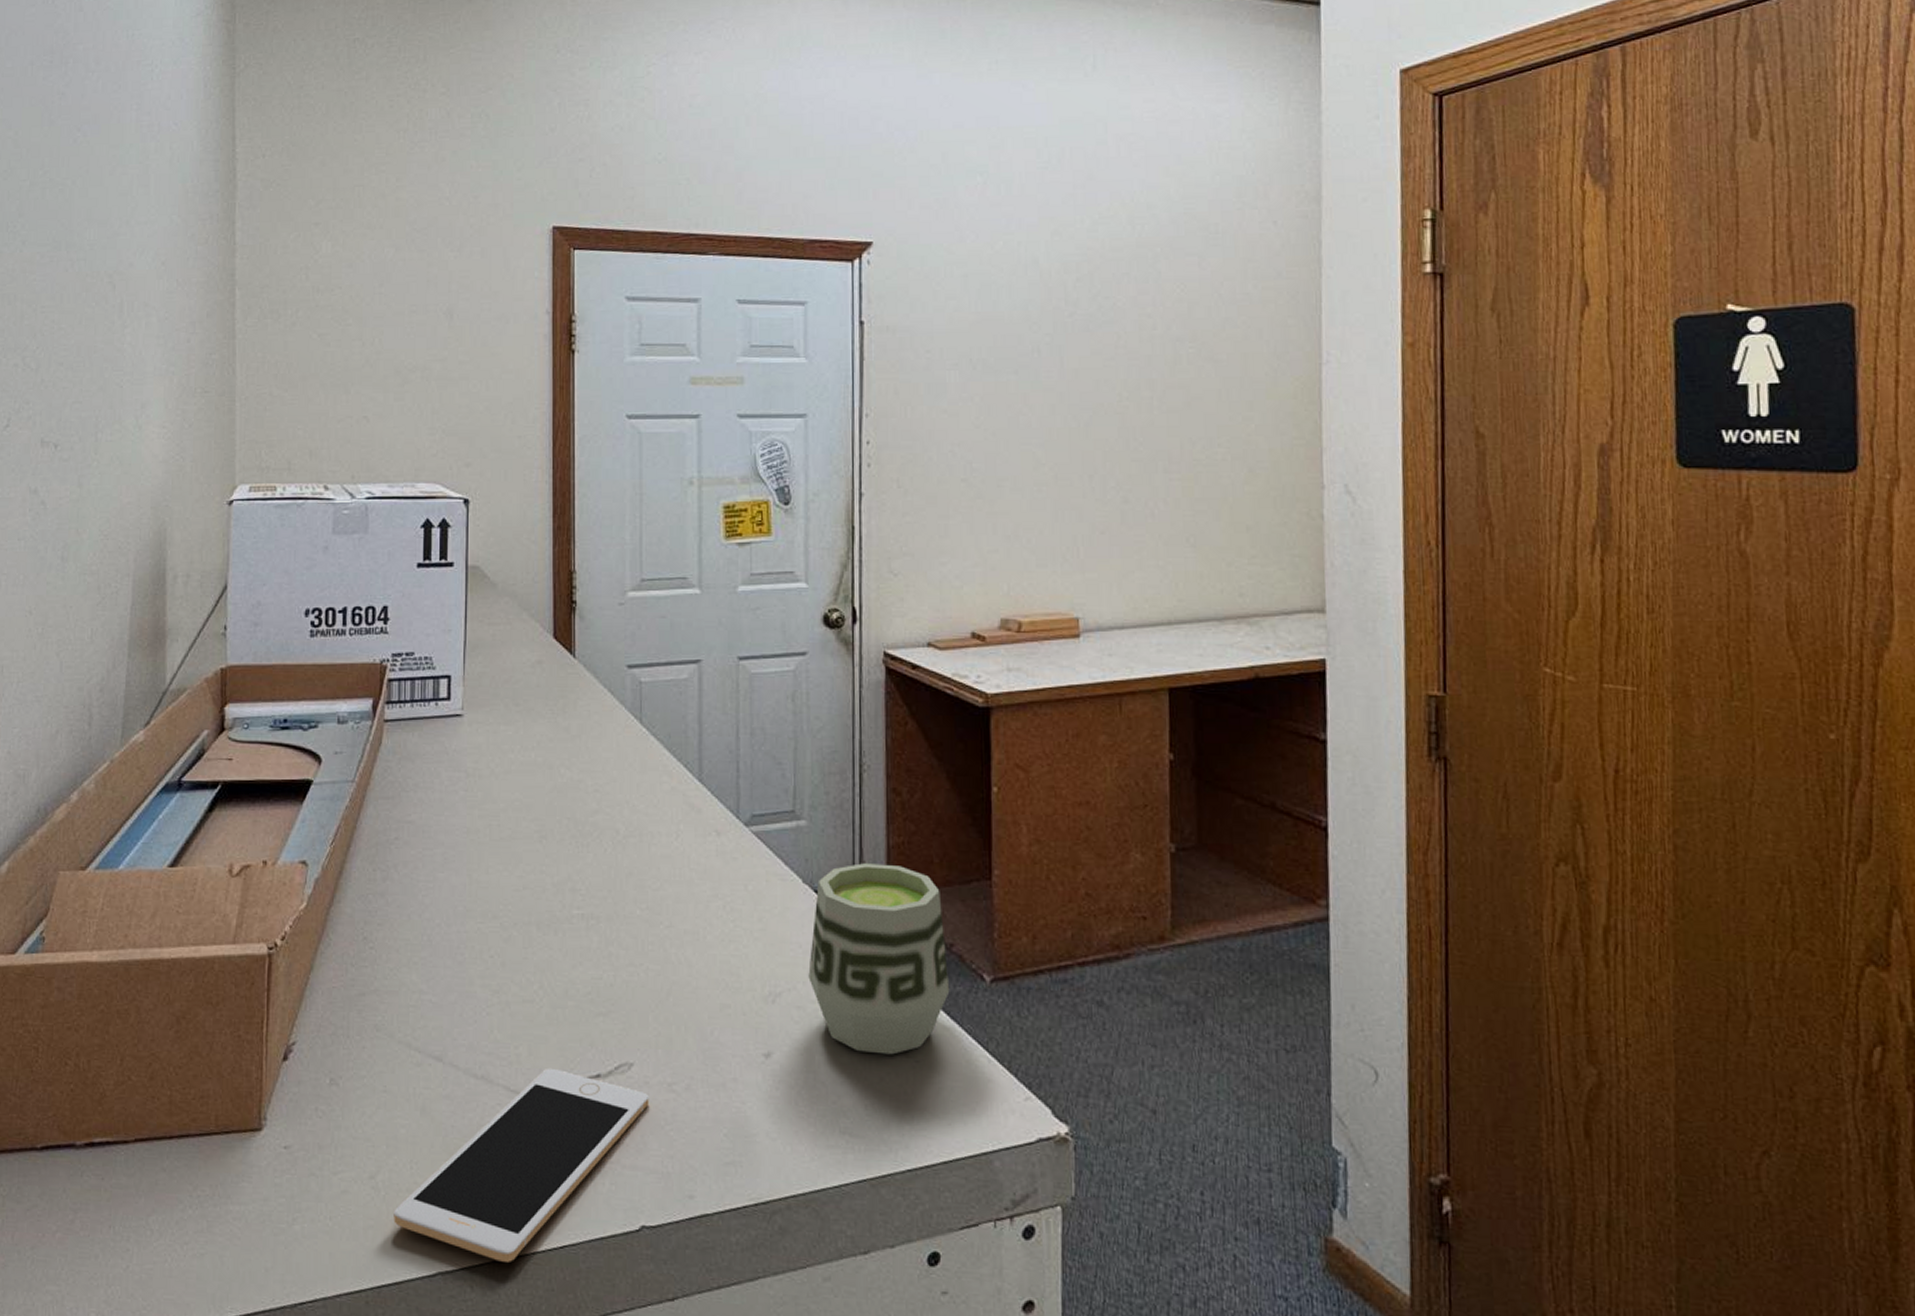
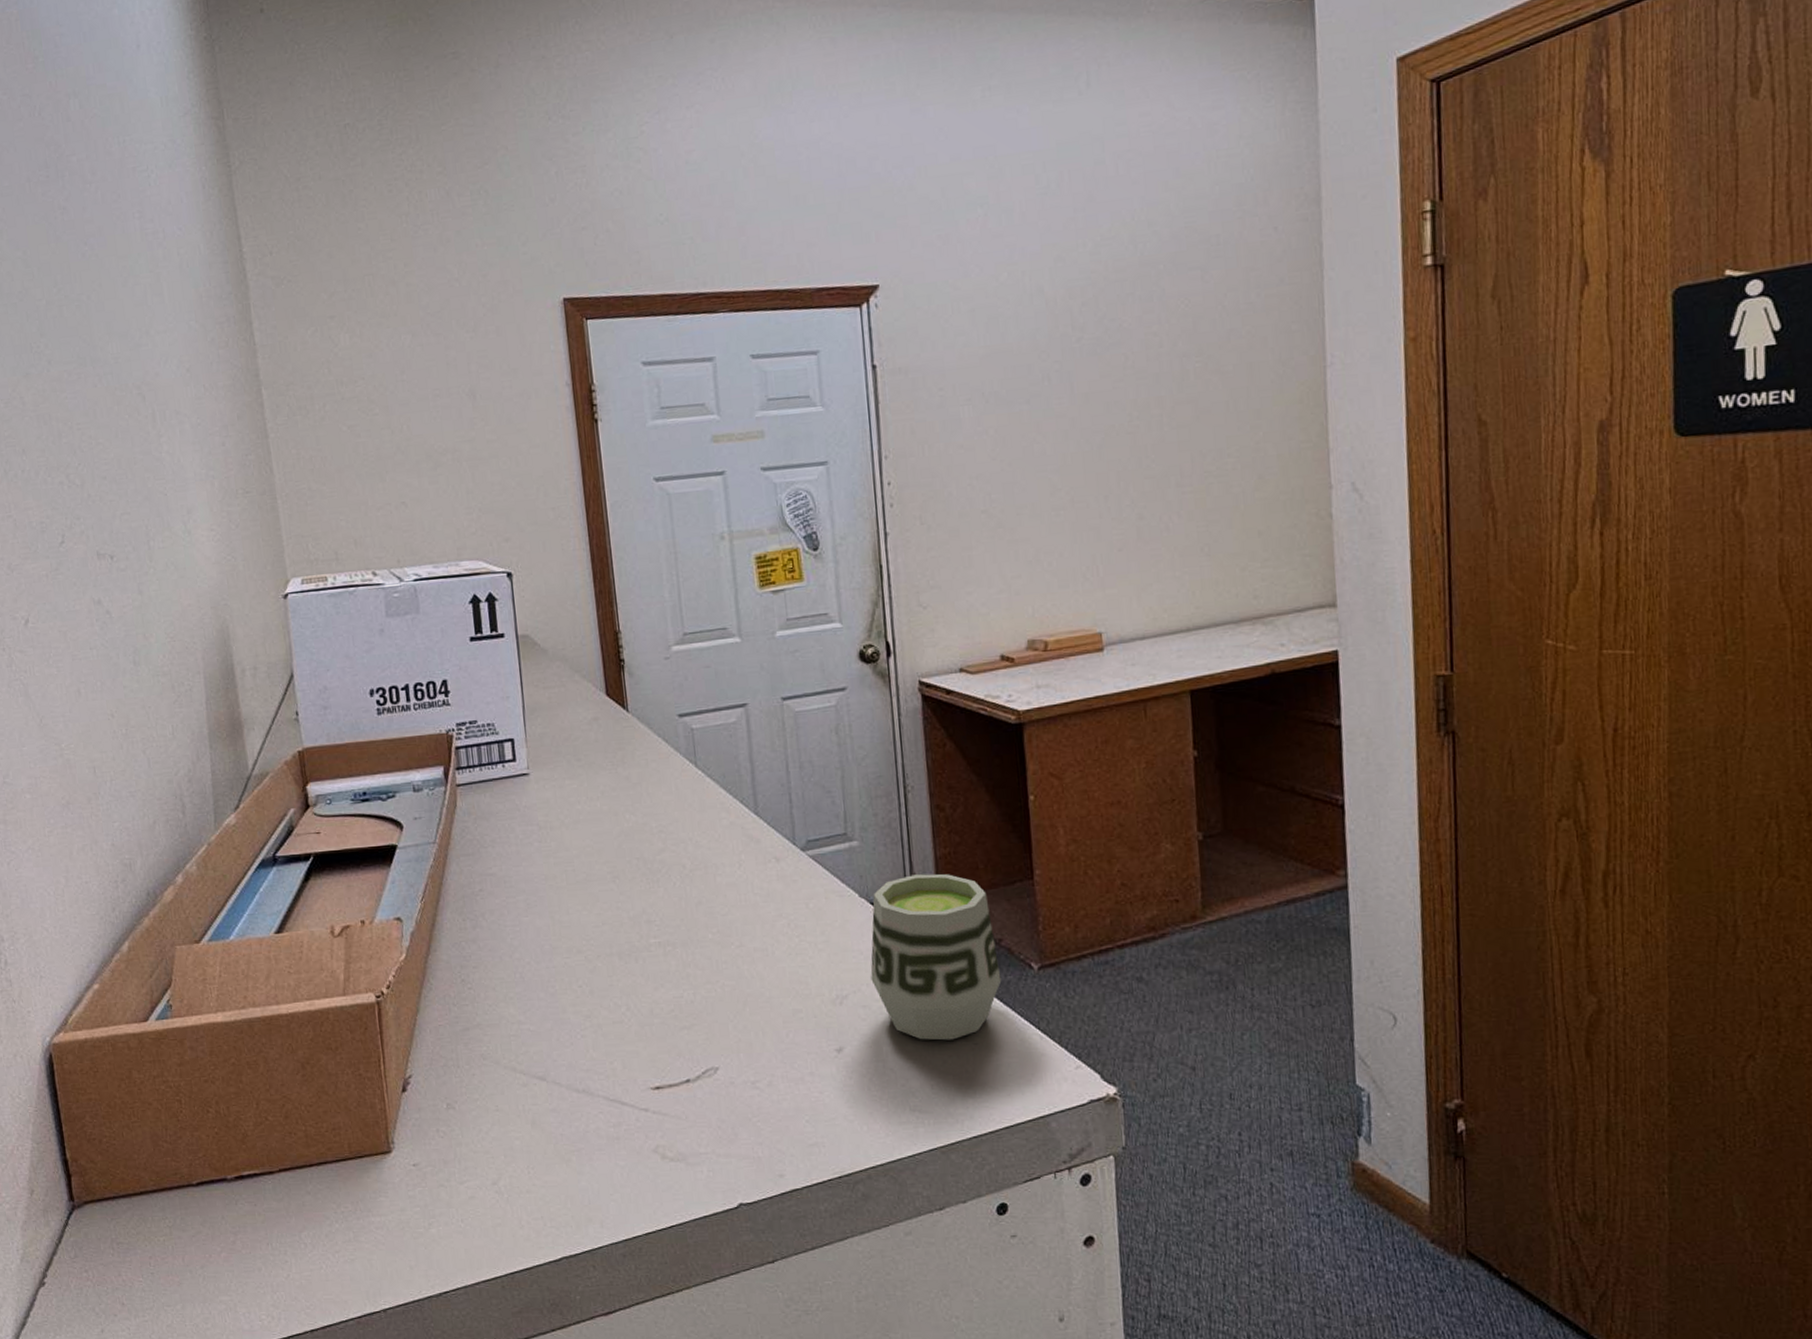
cell phone: present [394,1068,650,1262] -> none [517,1077,737,1244]

